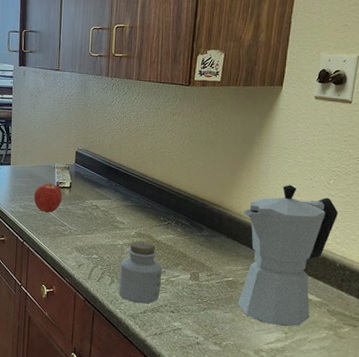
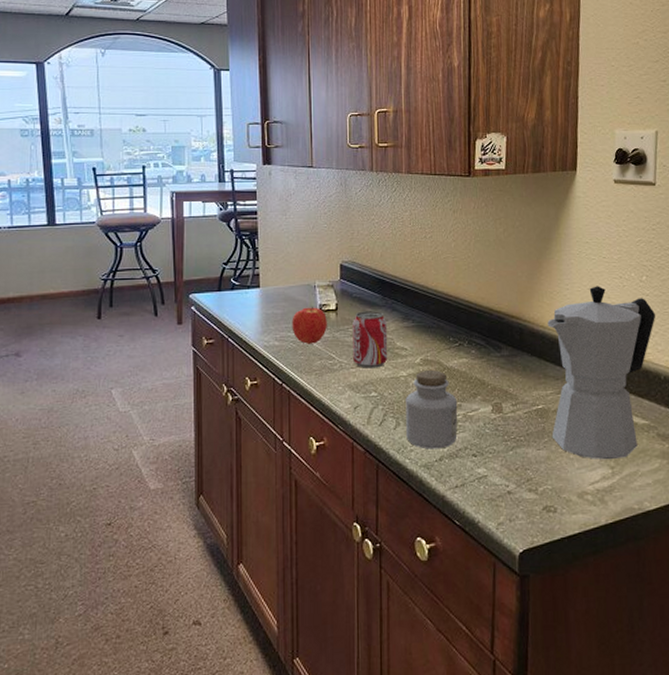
beverage can: none [81,190,111,236] -> present [352,311,388,369]

